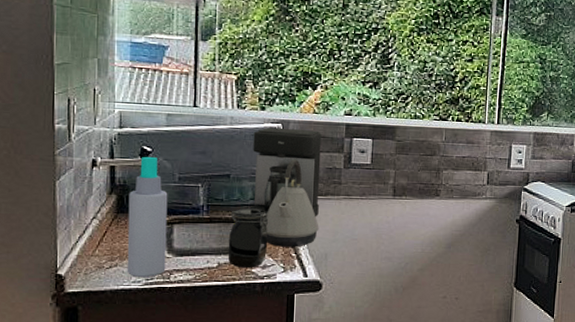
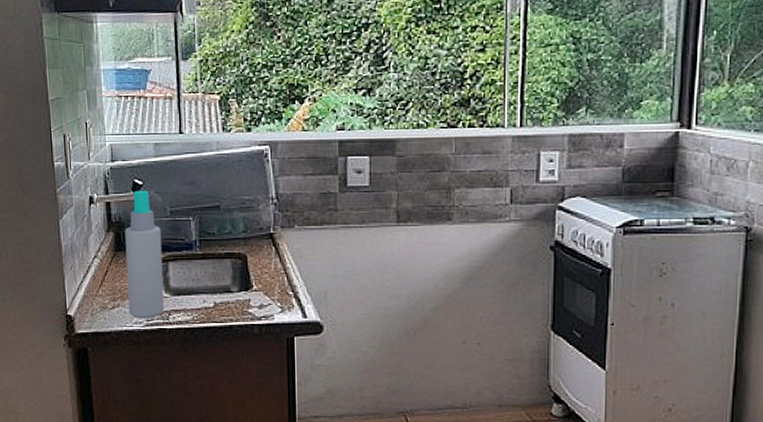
jar: present [227,208,269,268] -> none [223,242,263,308]
coffee maker: present [249,127,322,218] -> none [241,150,315,253]
kettle: present [263,159,319,247] -> none [256,185,316,284]

